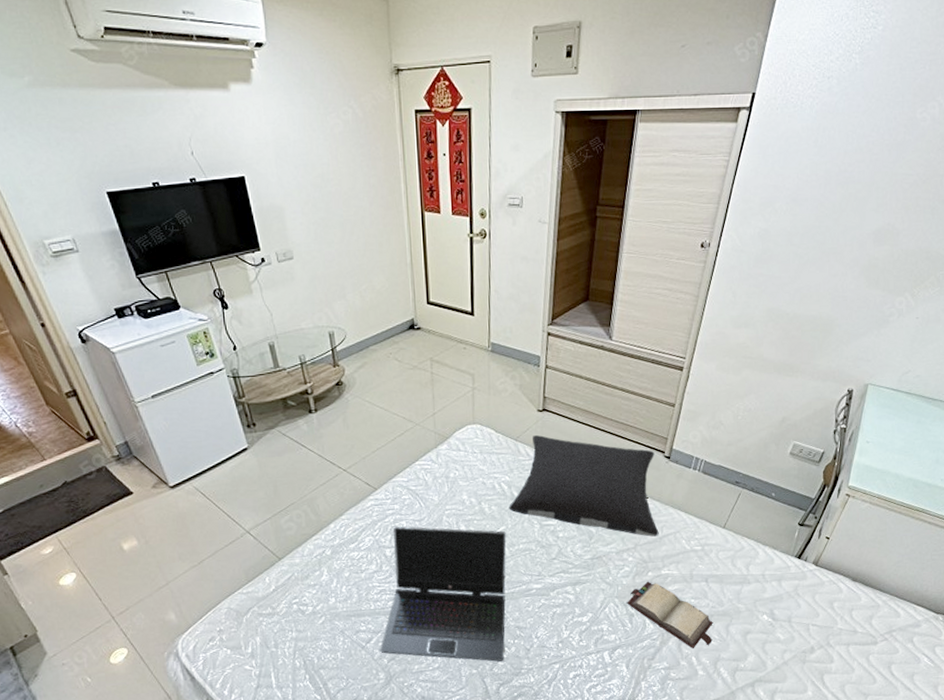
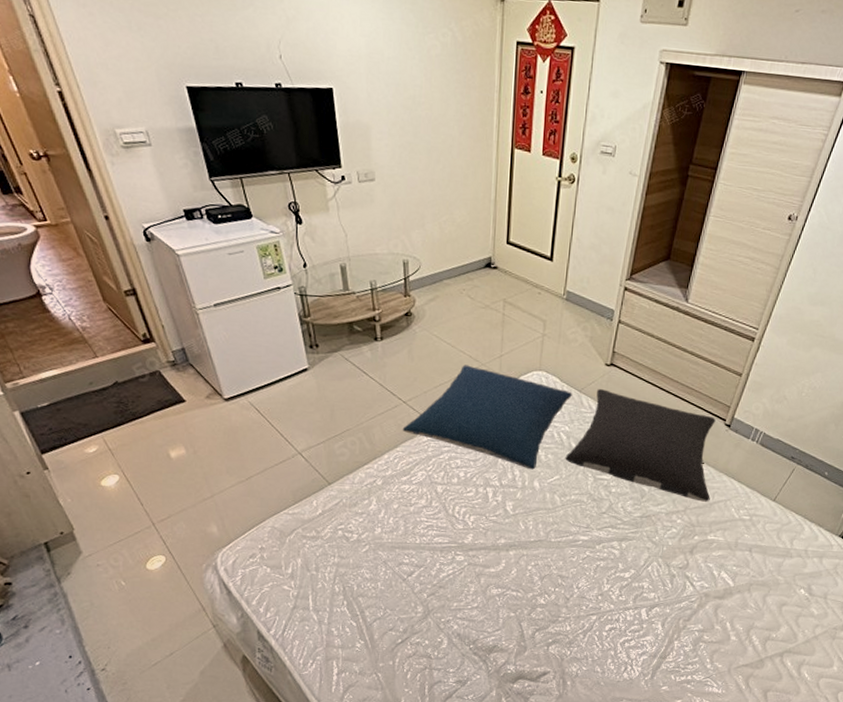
pillow: none [345,426,508,524] -> present [402,365,572,470]
laptop computer: present [380,526,507,662] -> none [421,463,560,607]
hardback book: present [627,581,713,648] -> none [670,544,752,614]

